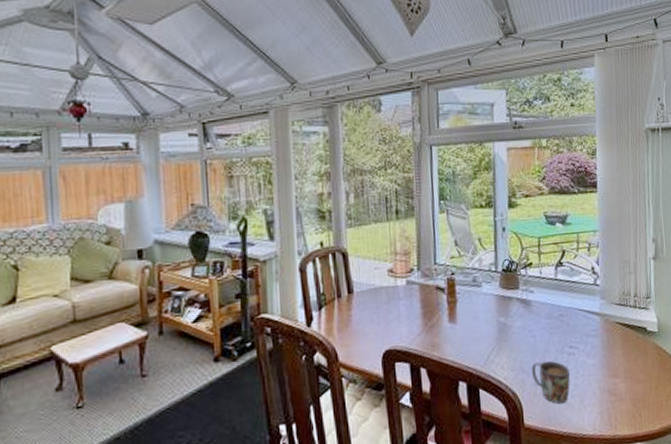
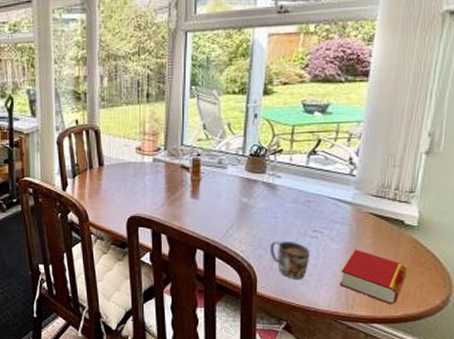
book: none [601,362,657,419] -> present [339,249,407,304]

